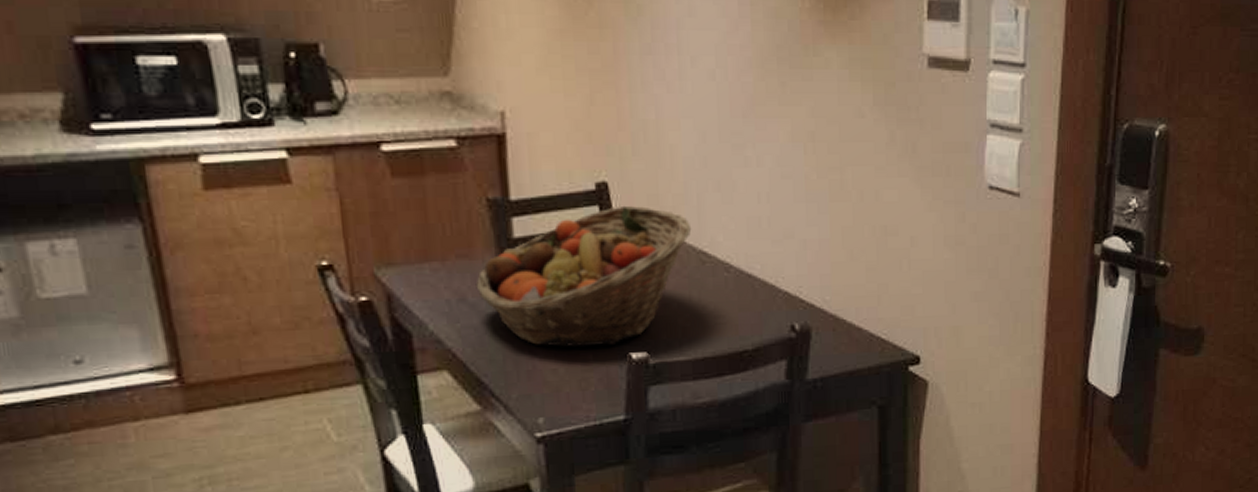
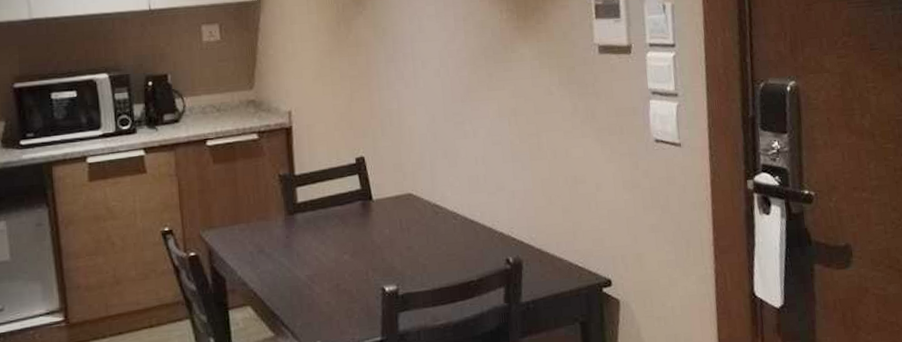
fruit basket: present [475,205,692,347] -> none [271,173,427,284]

